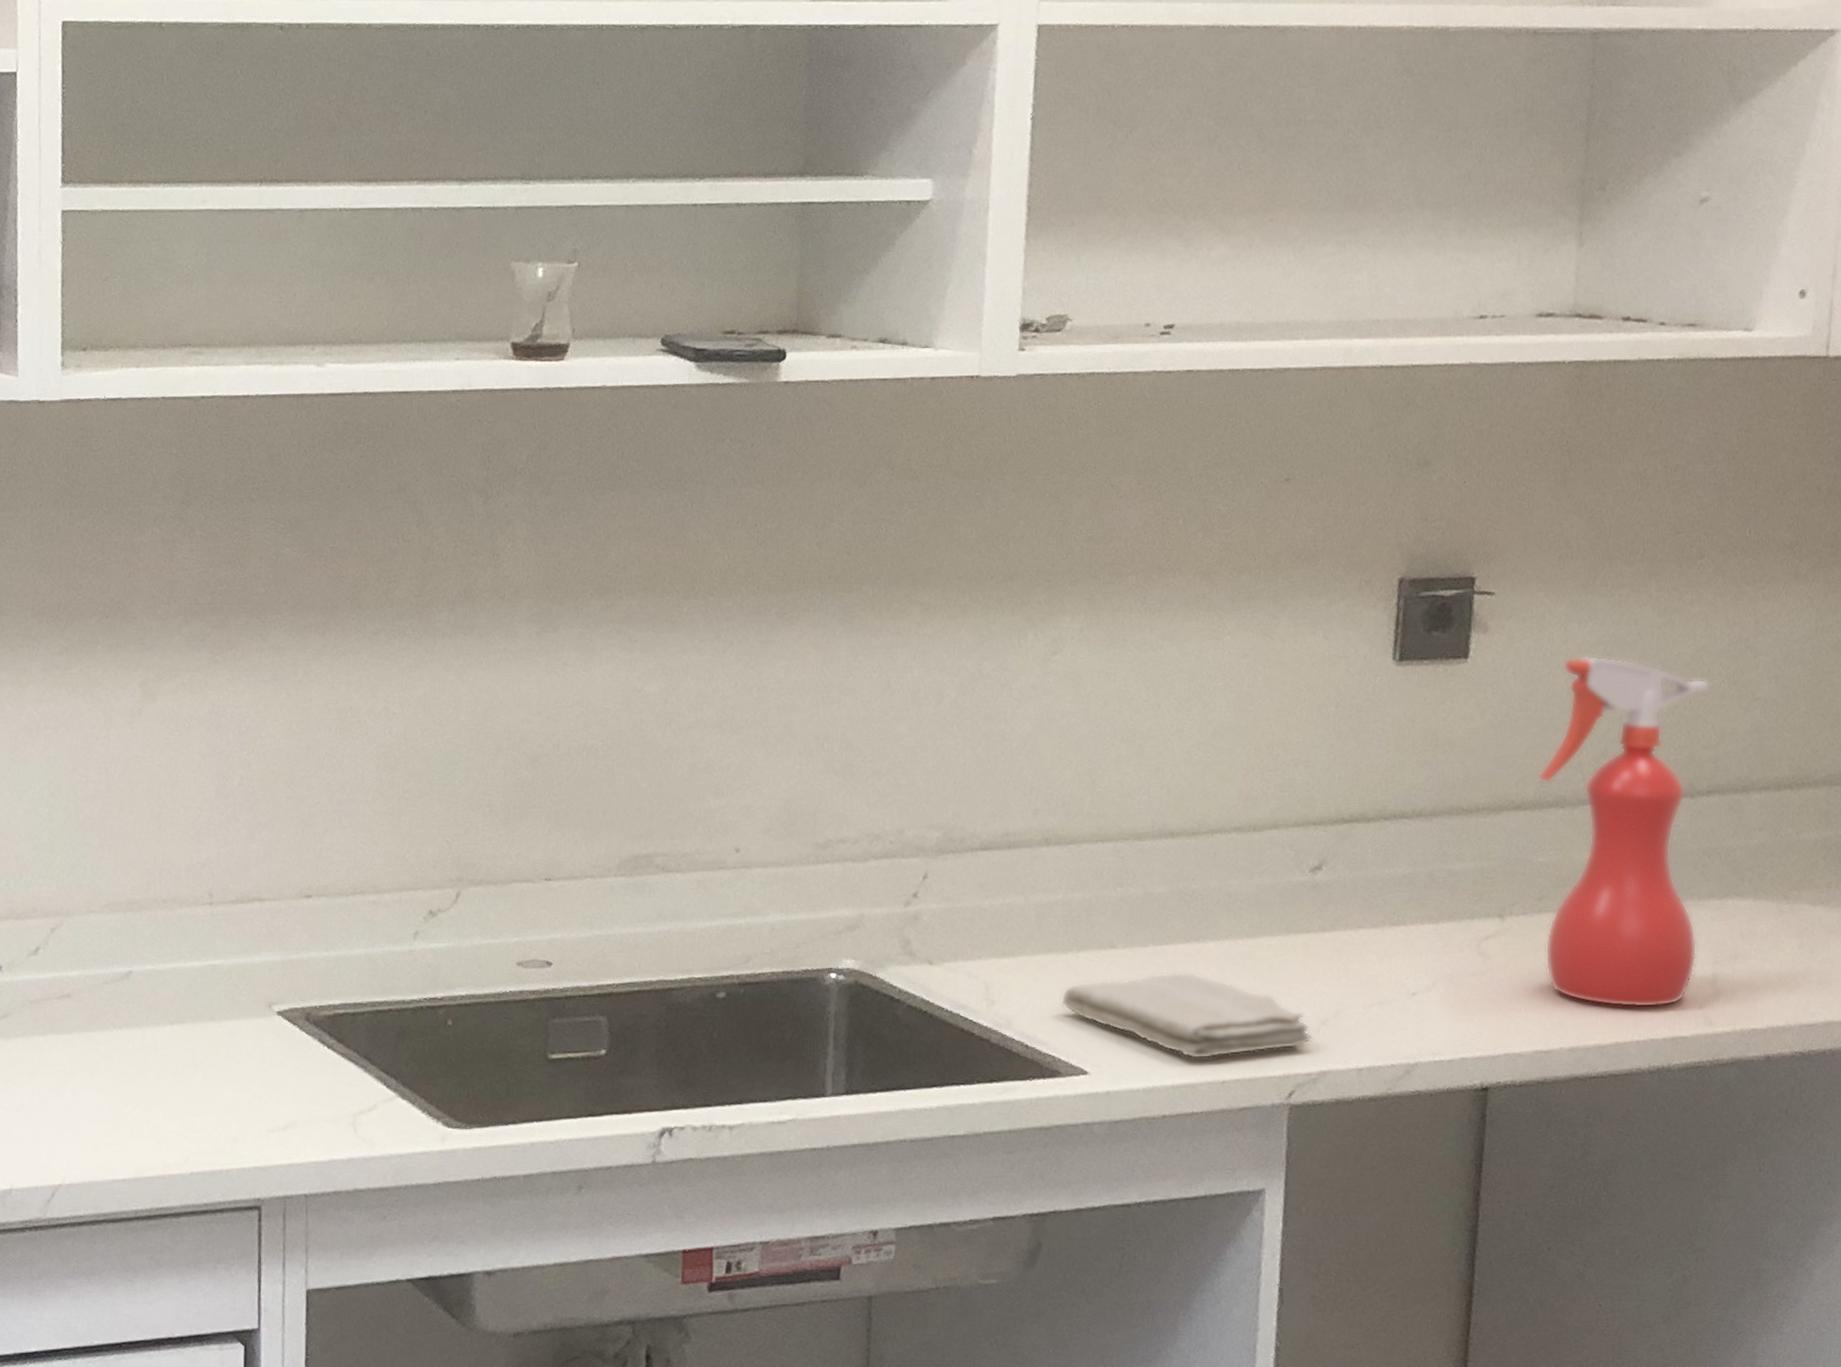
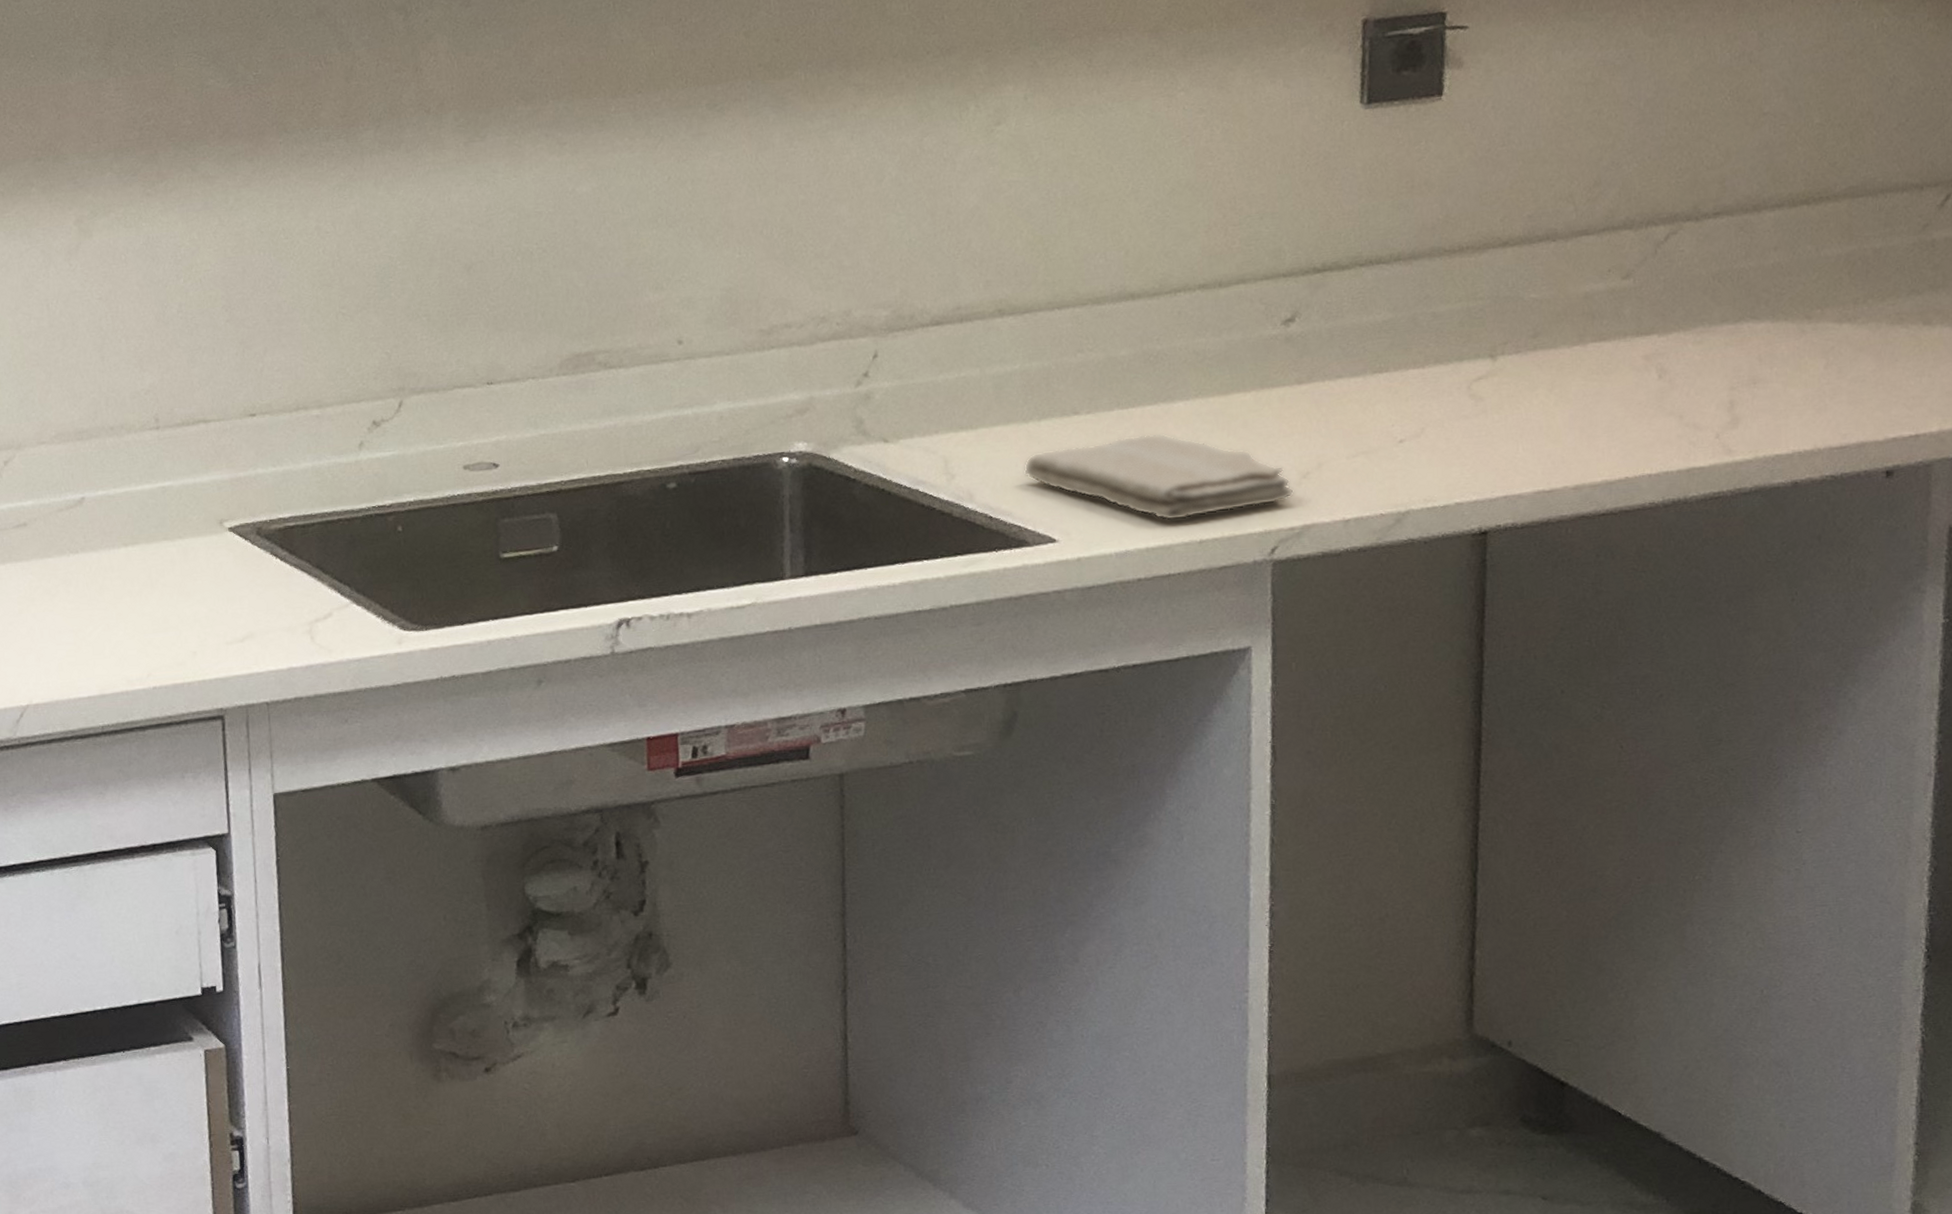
spray bottle: present [1537,655,1710,1008] -> none [1524,82,1712,441]

